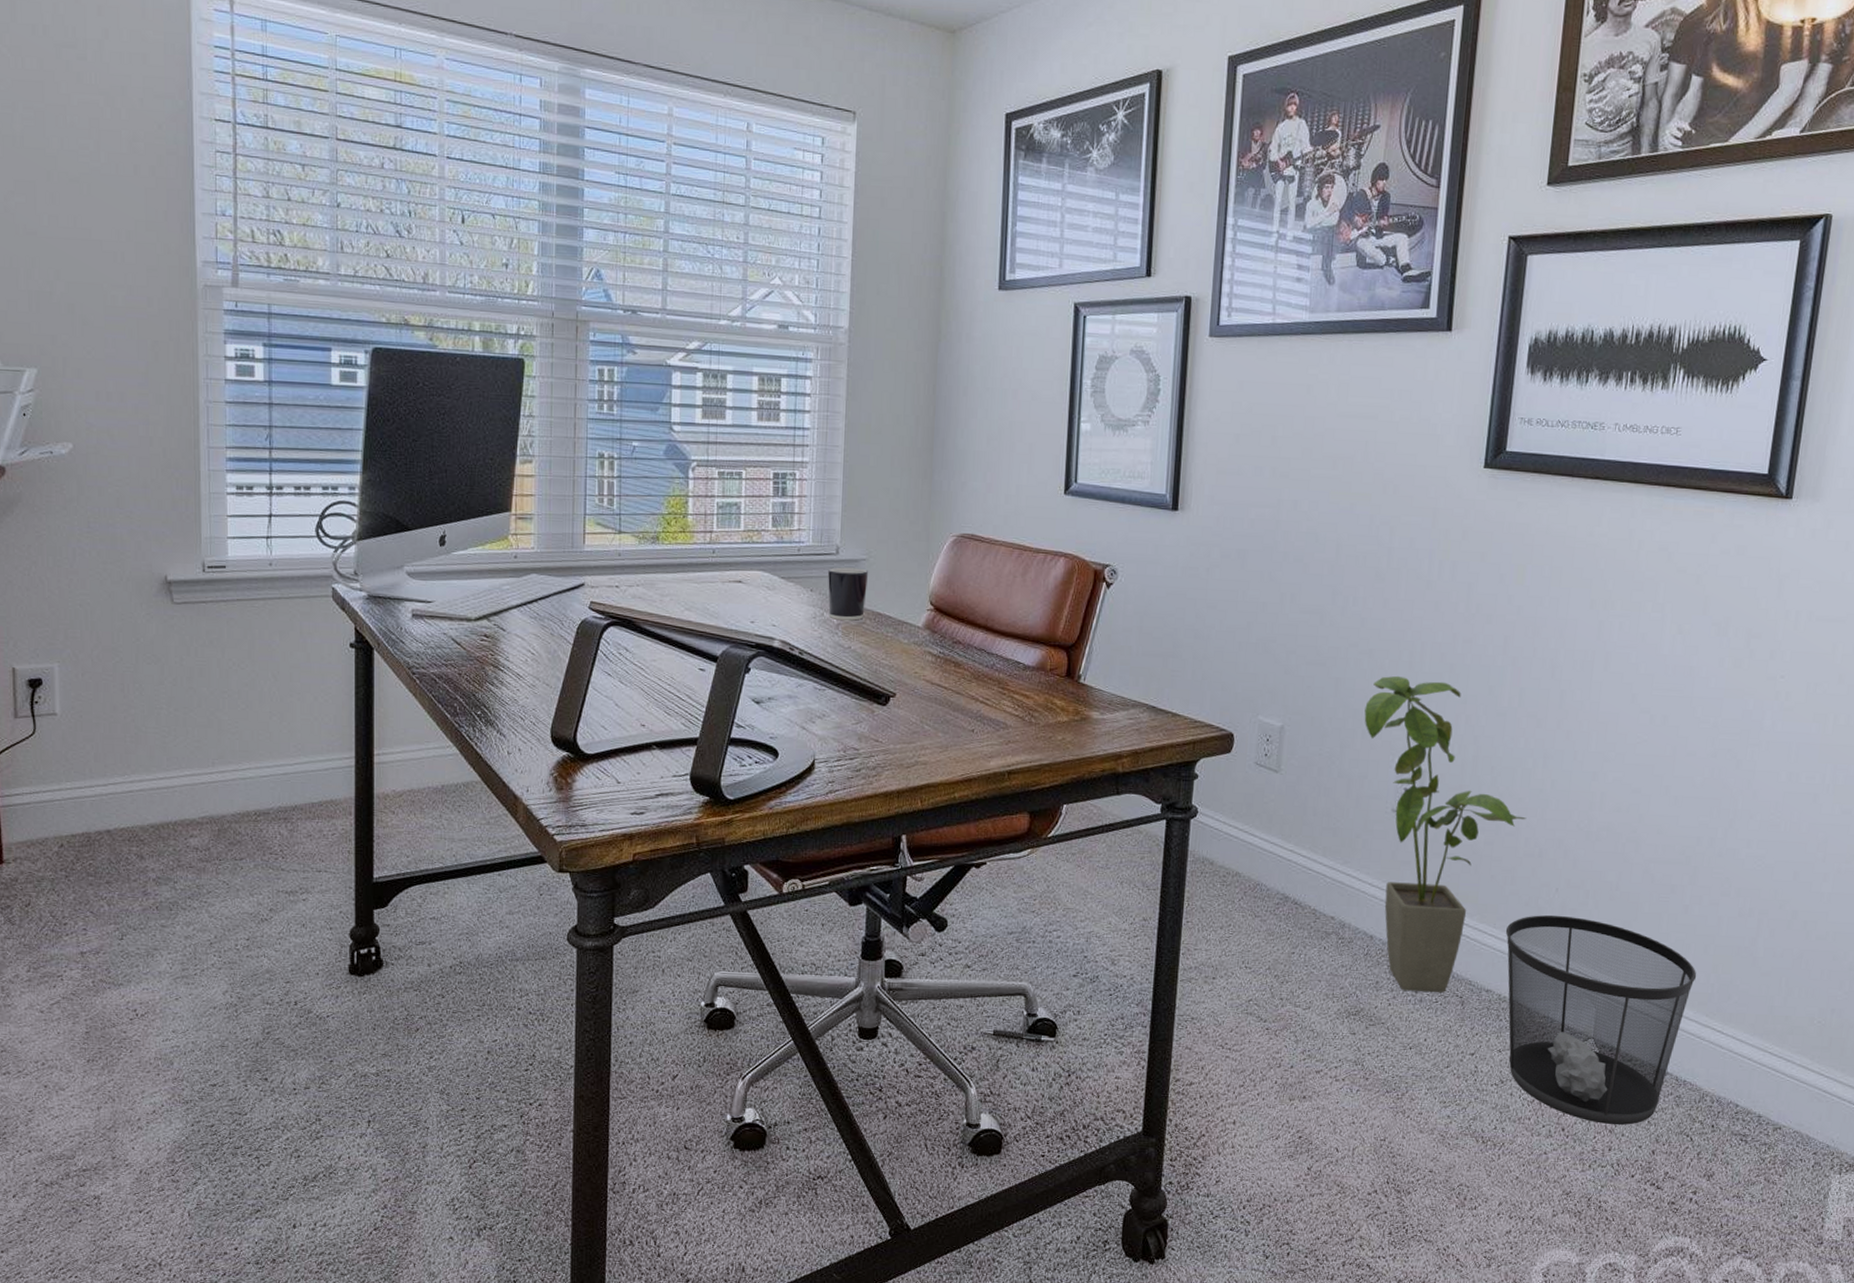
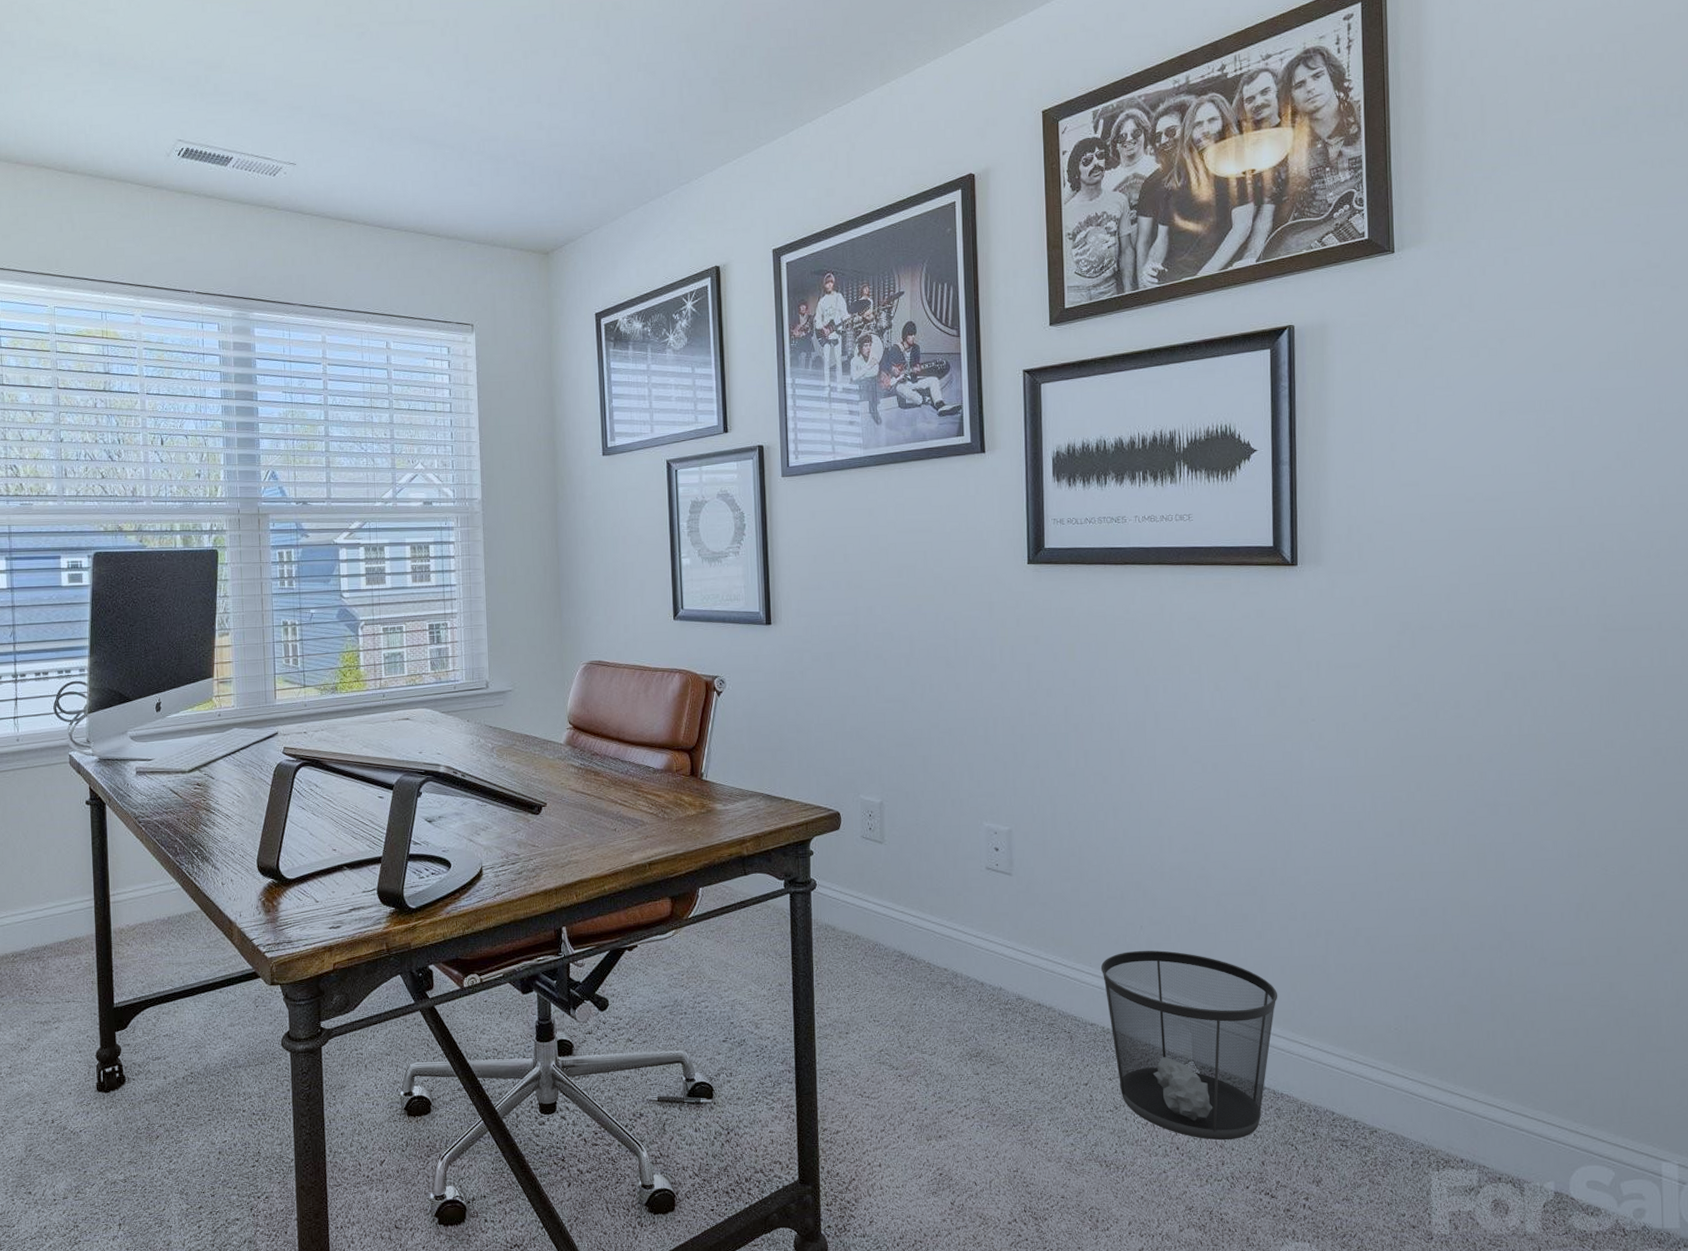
mug: present [827,567,869,621] -> none [480,698,515,744]
house plant: present [1364,675,1527,992] -> none [951,749,1106,1030]

